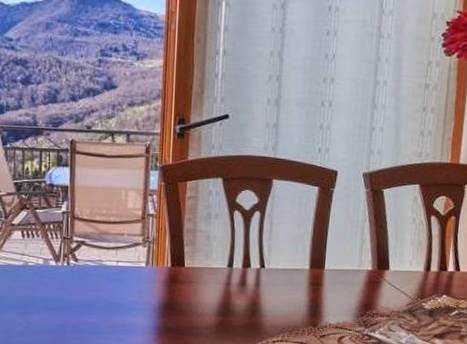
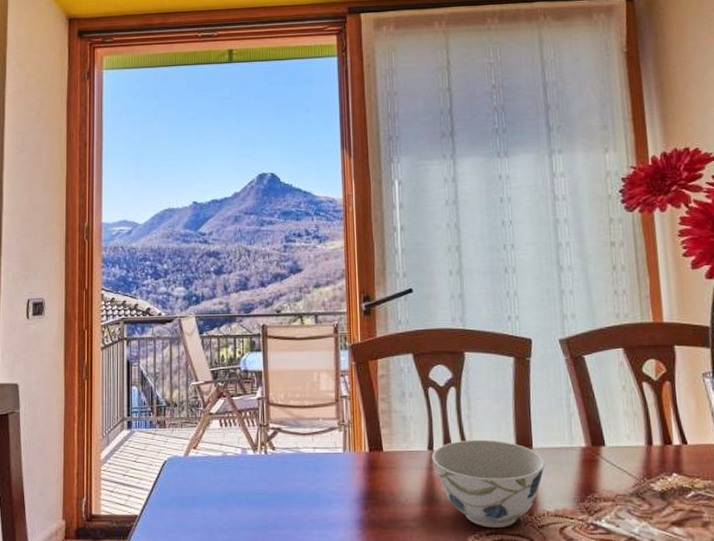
bowl: none [230,259,334,336] -> present [431,439,546,528]

